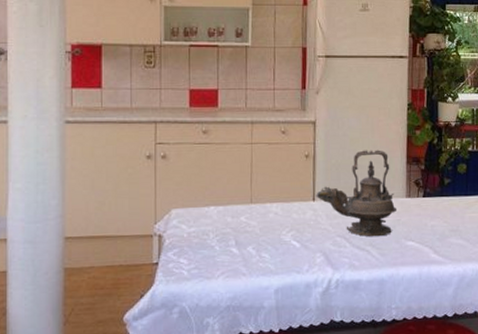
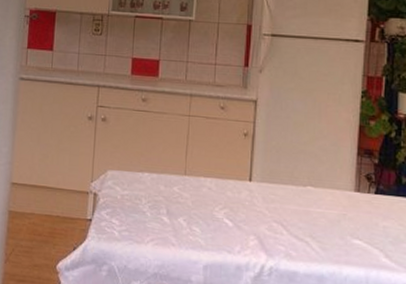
teapot: present [316,150,398,237] -> none [253,135,344,230]

